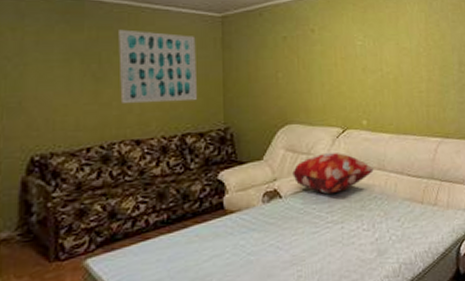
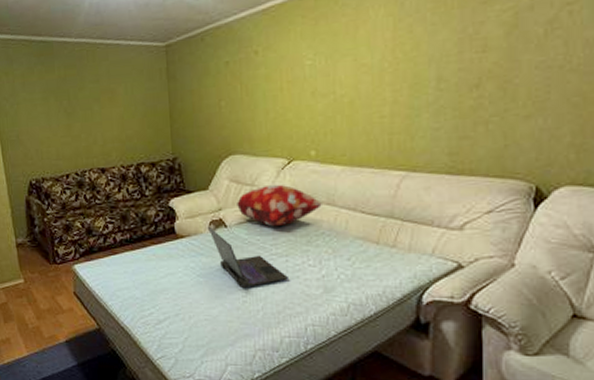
wall art: present [118,29,198,104] -> none [80,66,149,136]
laptop: none [261,198,344,263] -> present [208,226,288,289]

